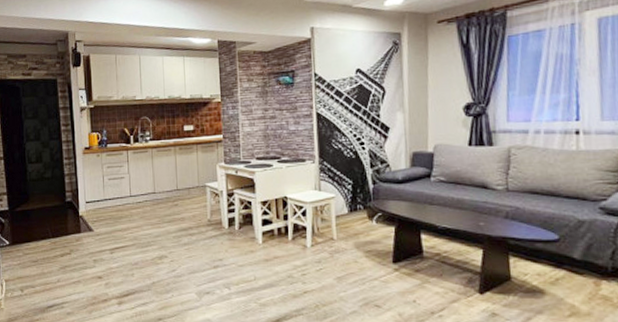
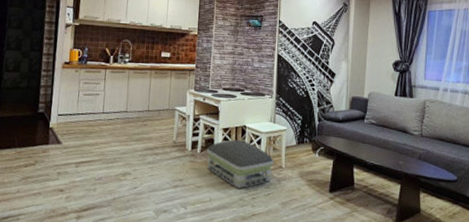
air purifier: none [245,213,324,266] -> present [206,139,274,189]

